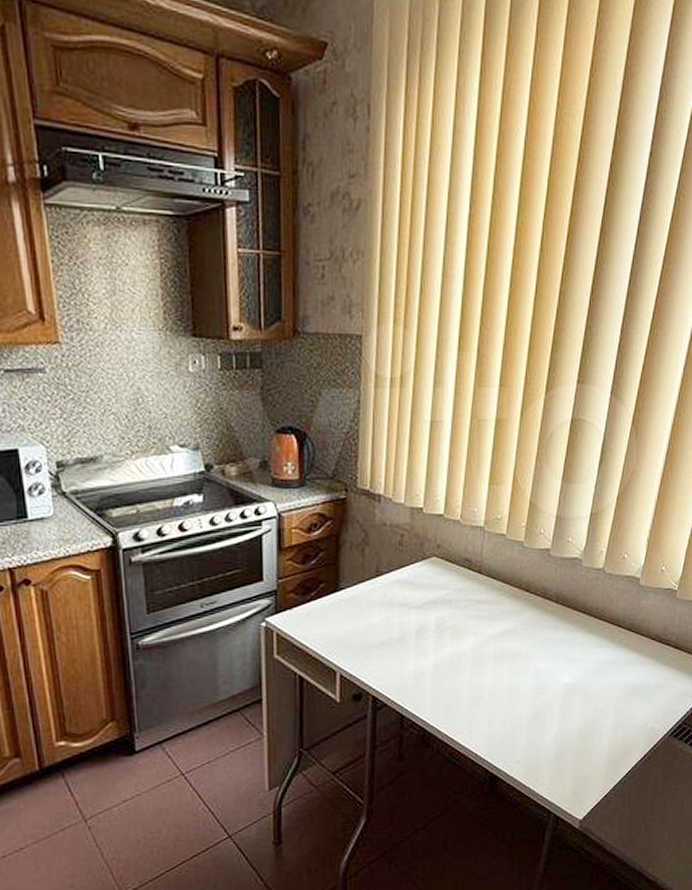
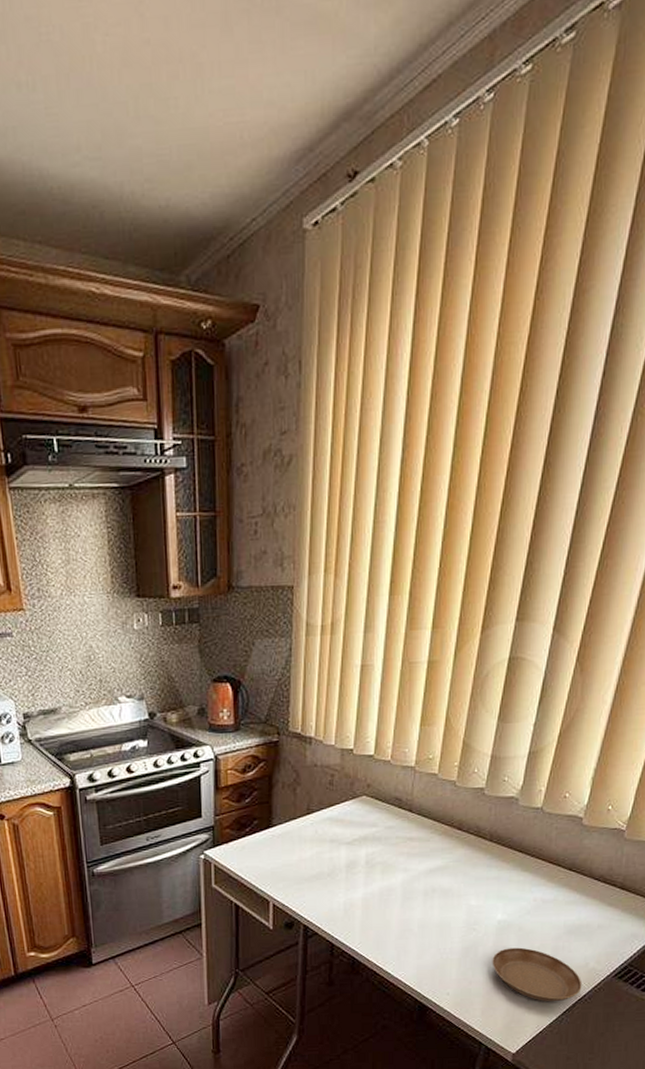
saucer: none [559,710,643,765] -> present [492,947,583,1002]

